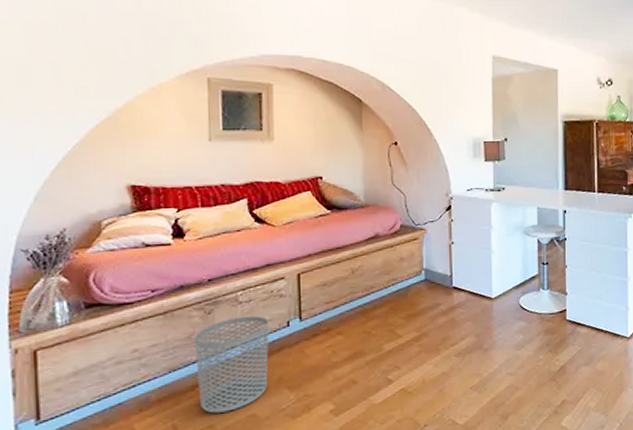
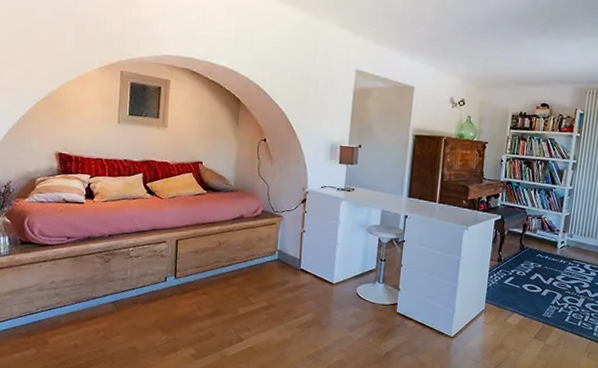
waste bin: present [194,315,269,413] -> none [95,268,151,341]

